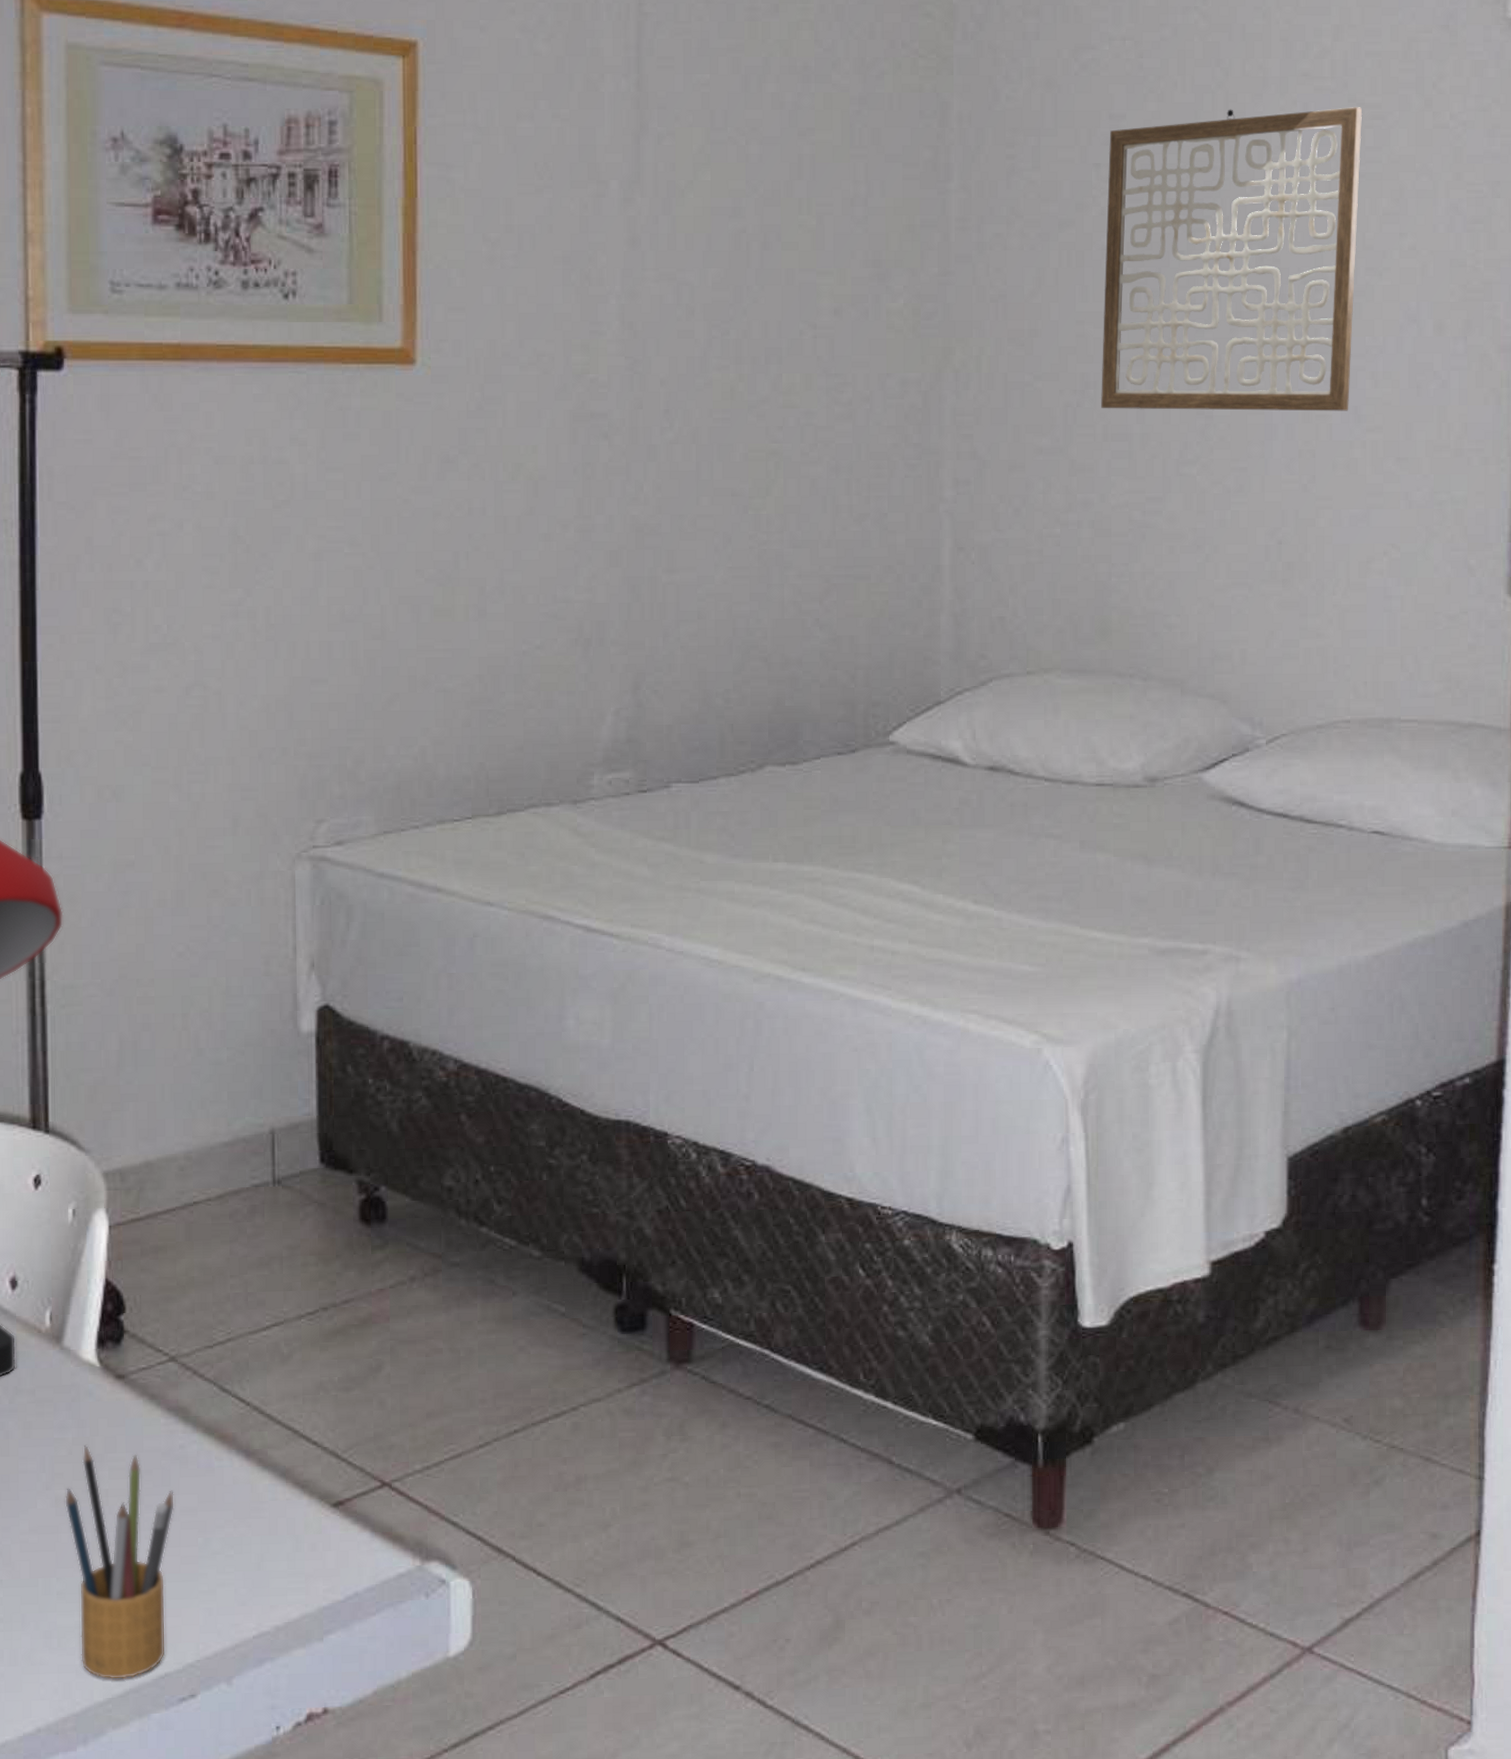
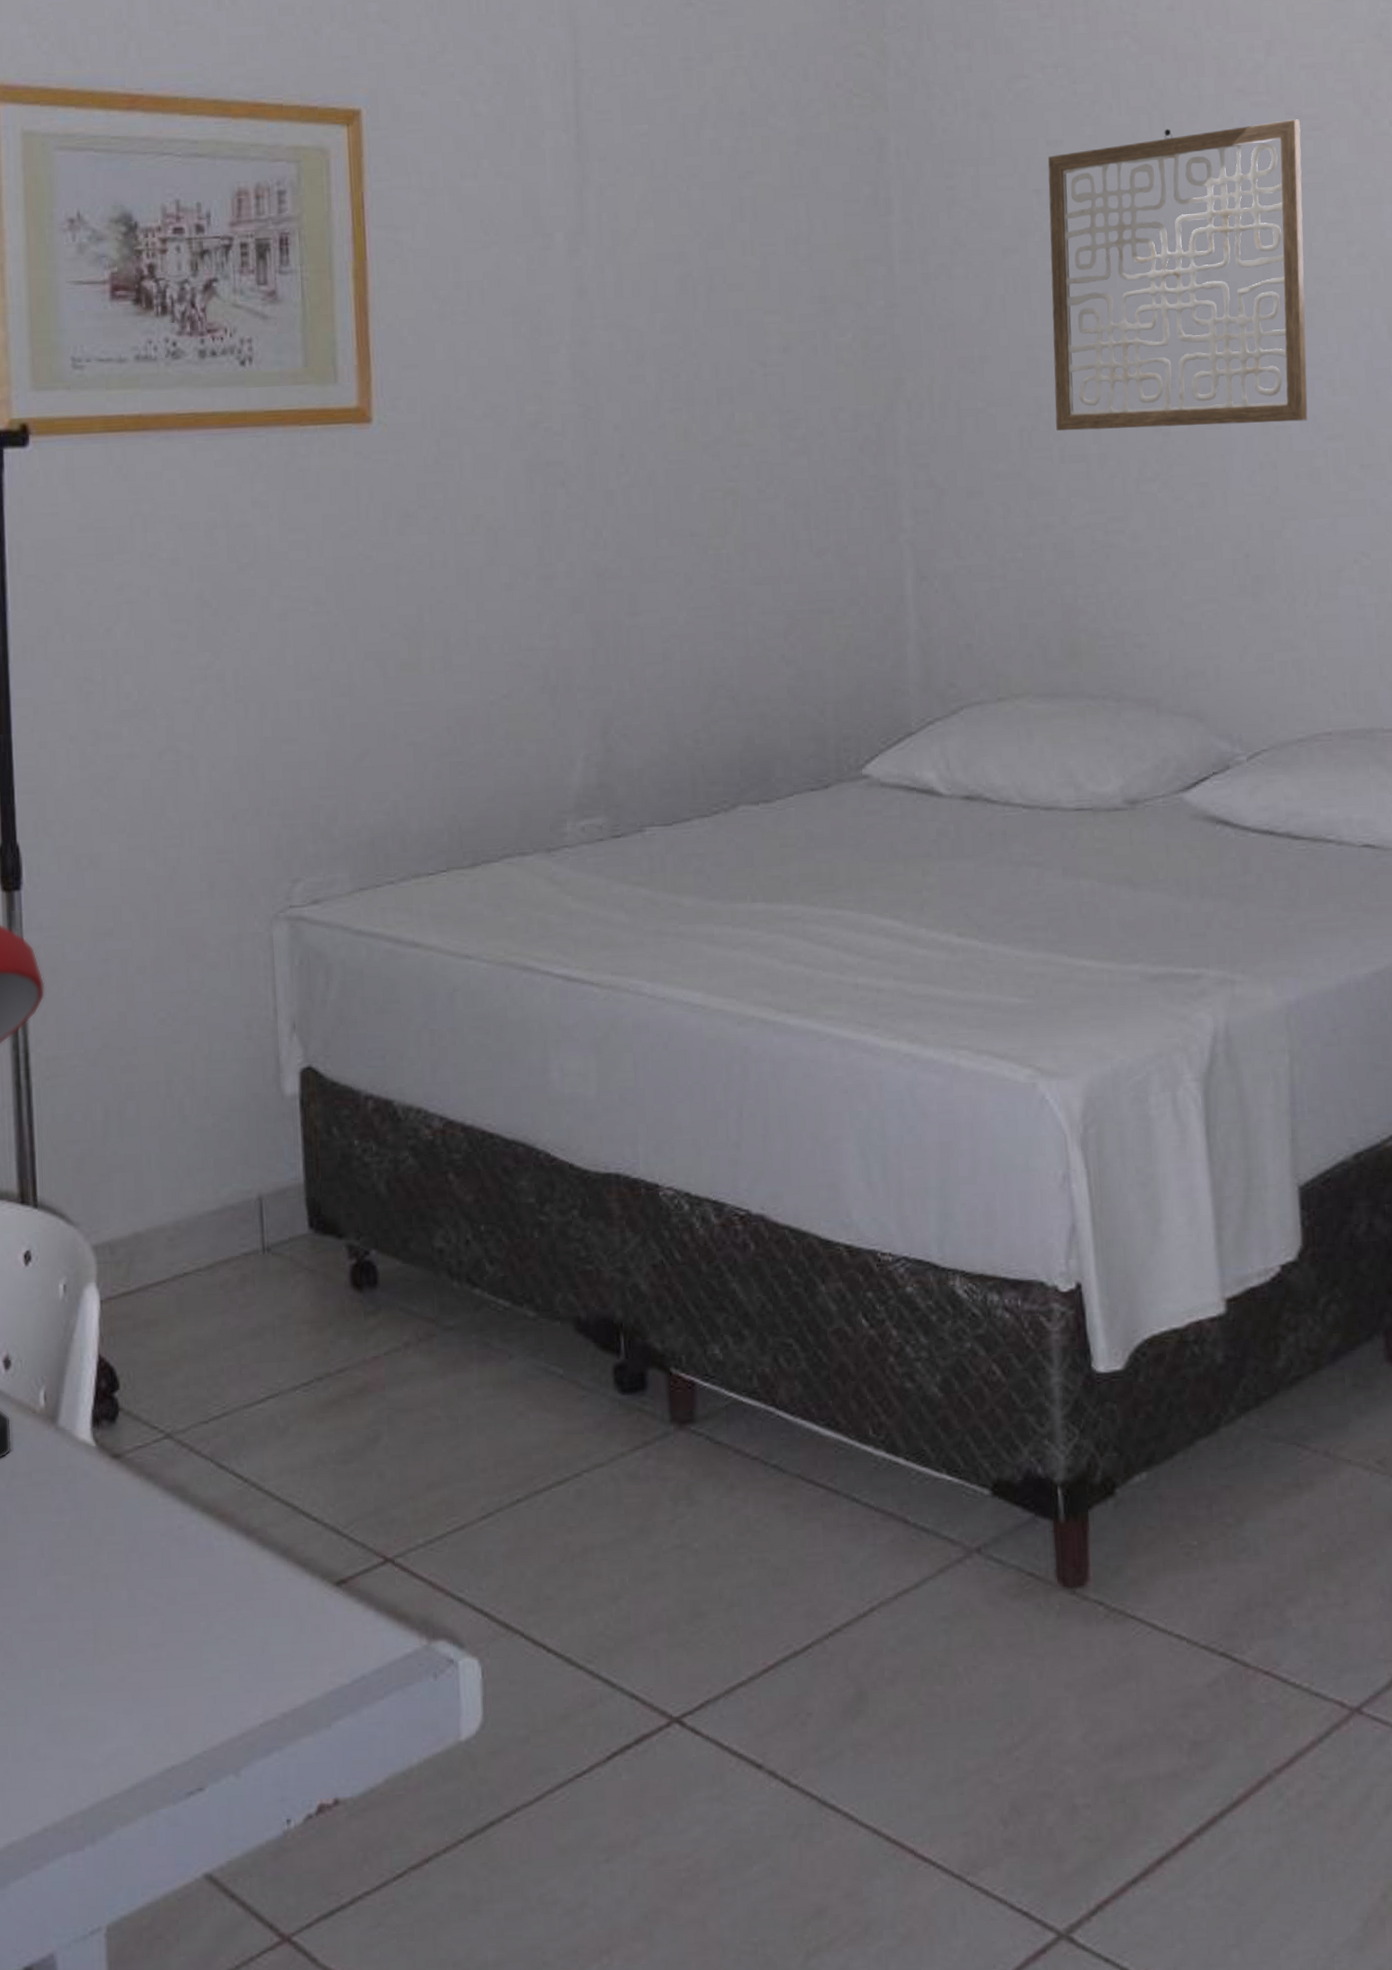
pencil box: present [64,1444,175,1680] -> none [64,1528,176,1775]

